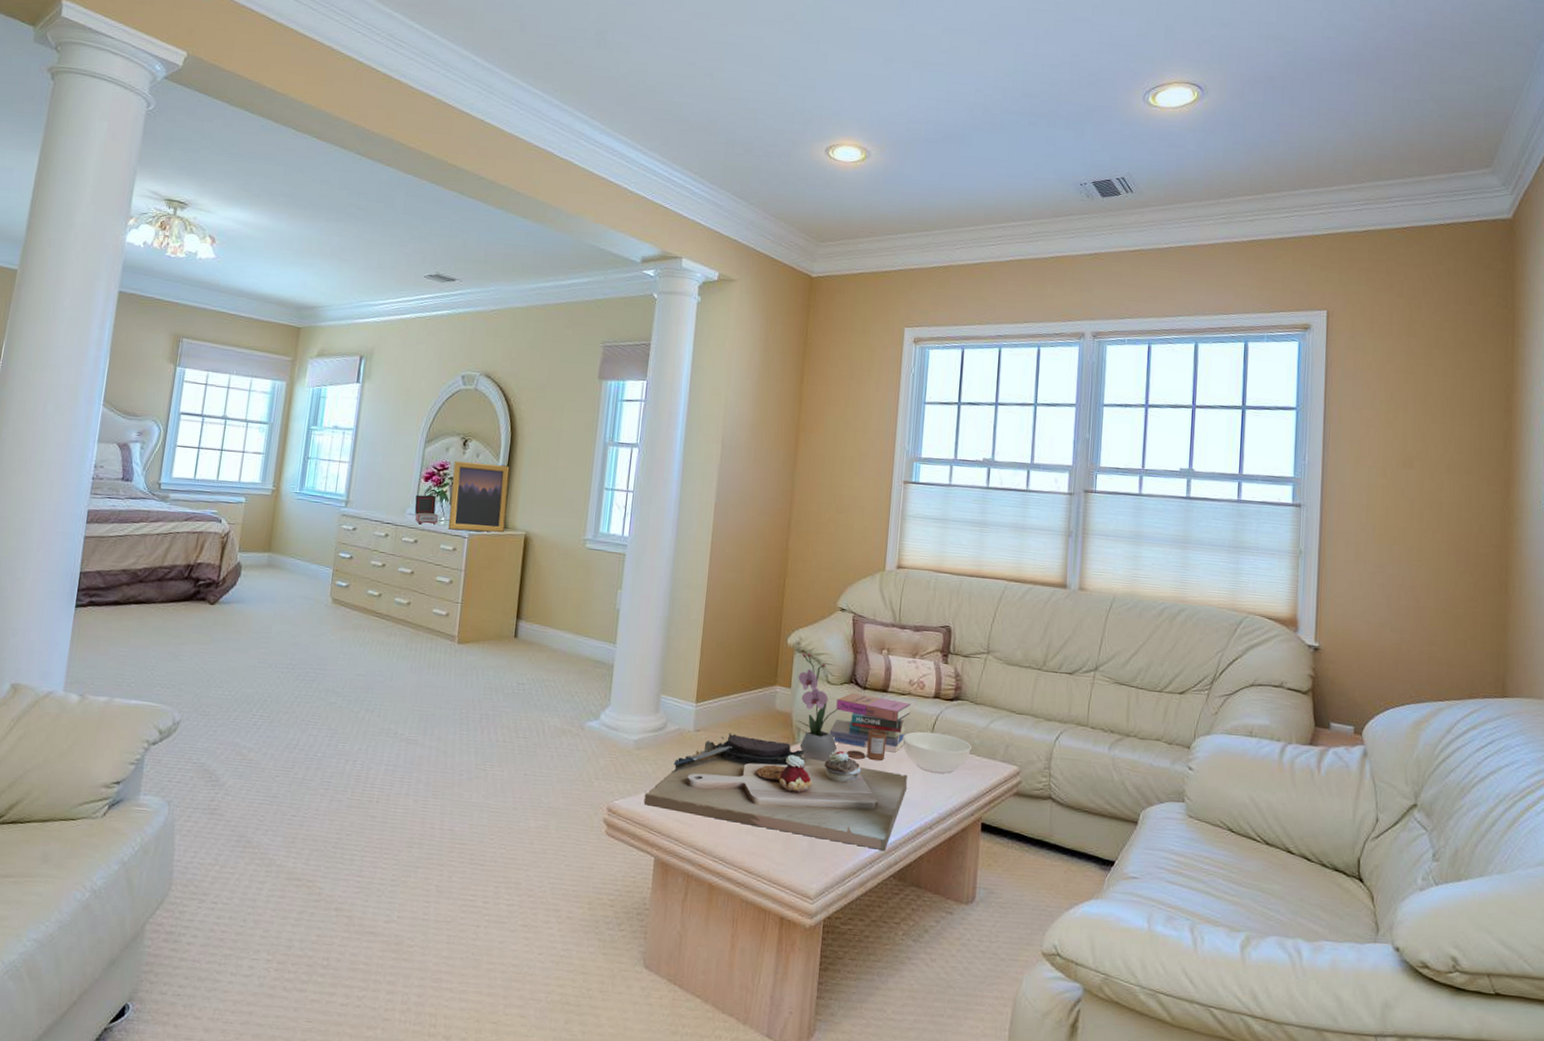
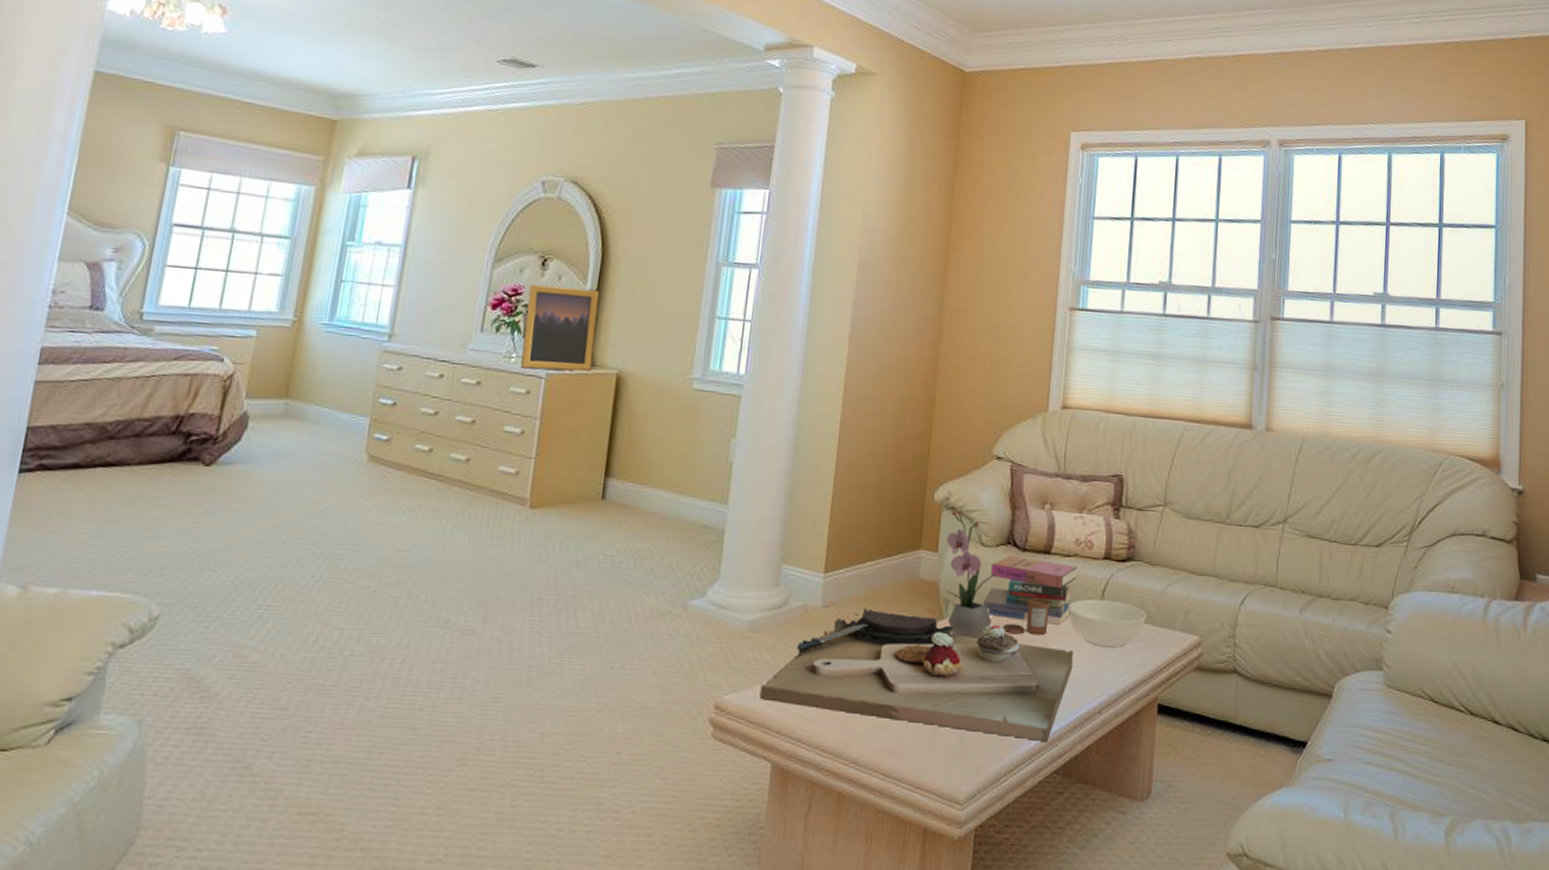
jewelry box: present [414,494,439,526] -> none [478,326,508,364]

